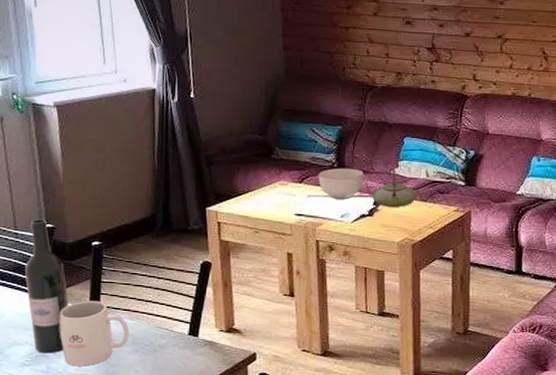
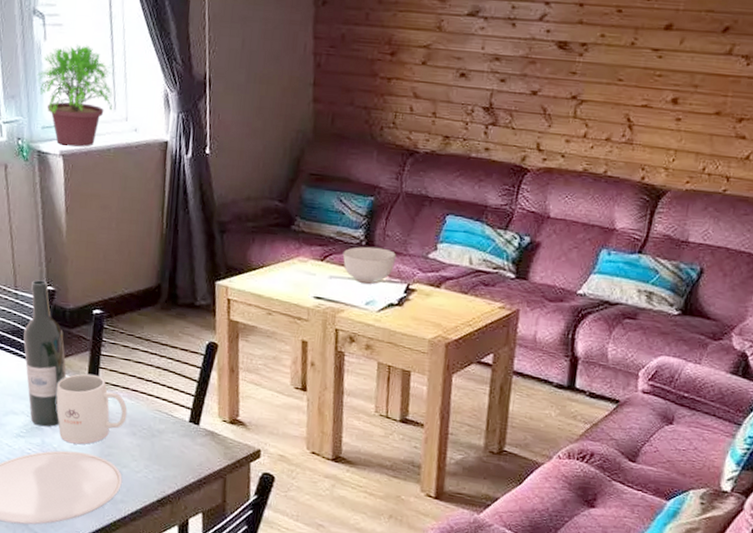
potted plant: none [29,9,102,99] -> present [37,44,113,148]
teapot: present [371,167,418,207] -> none [402,250,457,298]

